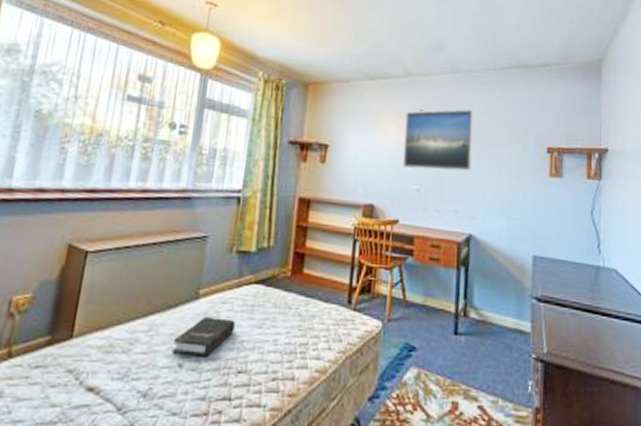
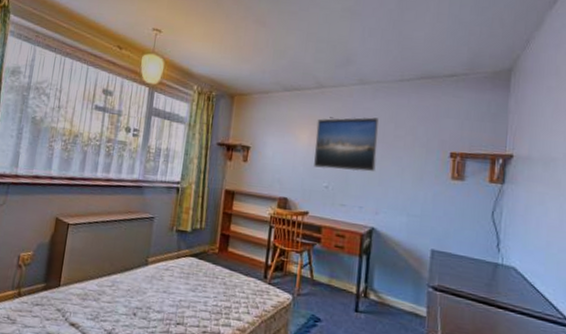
hardback book: present [172,317,236,357] -> none [129,279,175,310]

